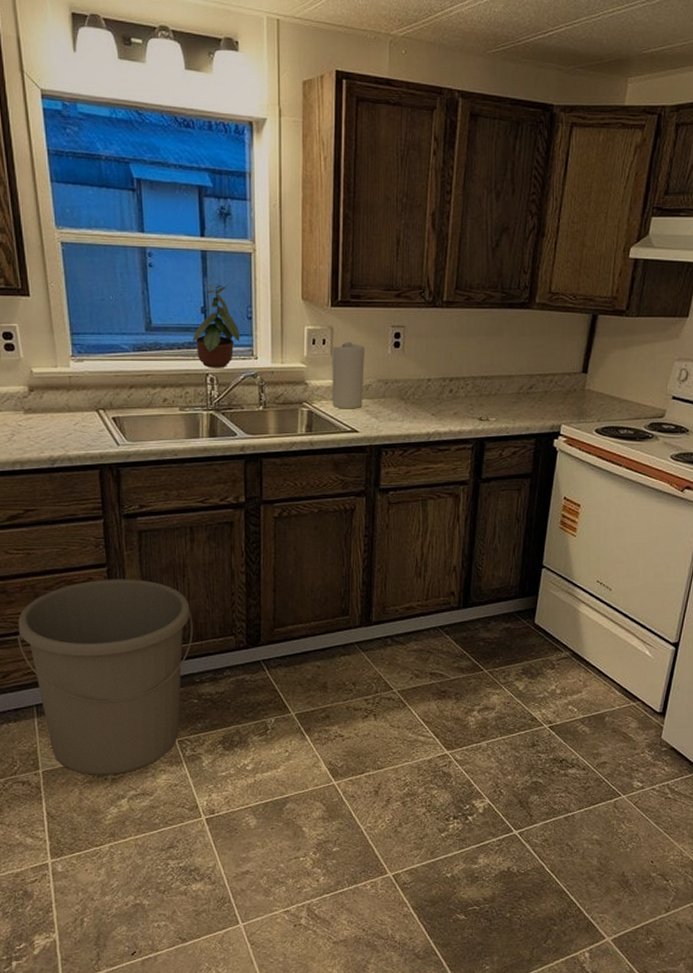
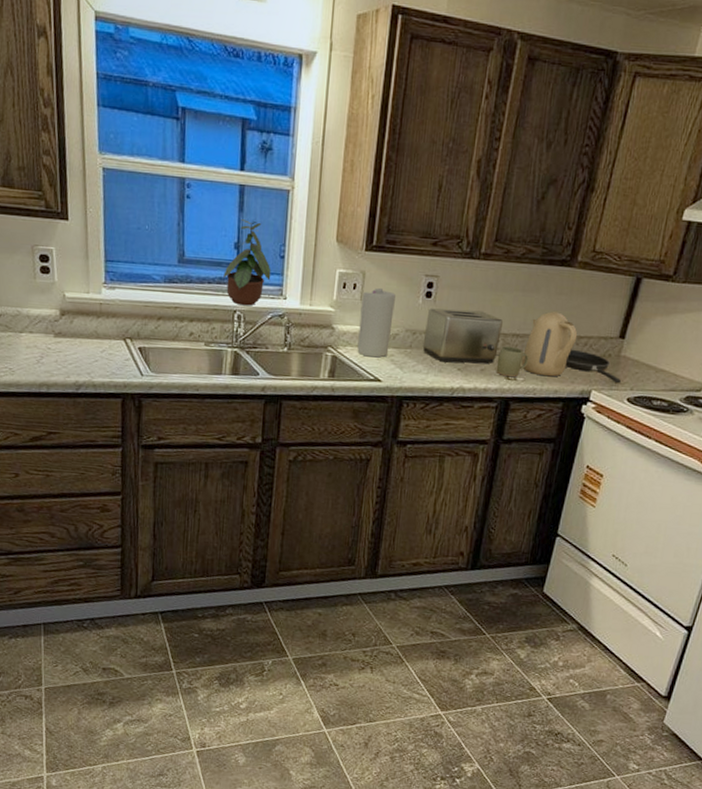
bucket: present [17,579,193,775] -> none [31,507,200,699]
toaster: none [395,356,470,409] -> present [422,308,503,364]
mug: none [468,388,499,418] -> present [496,346,529,378]
kettle: none [493,352,543,415] -> present [522,311,578,377]
frying pan: none [533,386,589,417] -> present [565,349,622,384]

